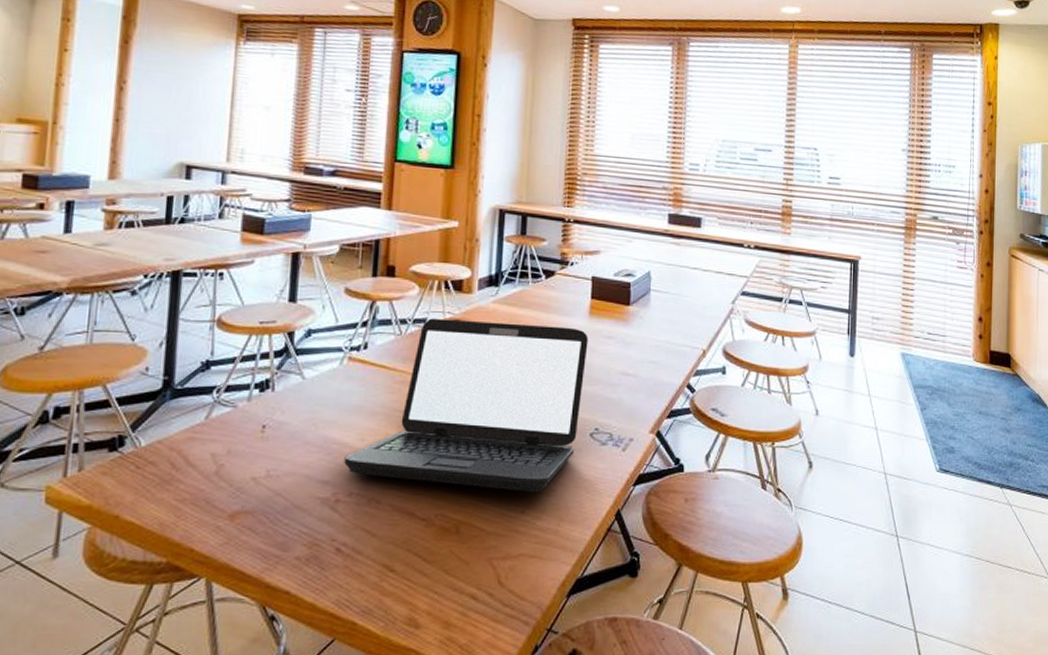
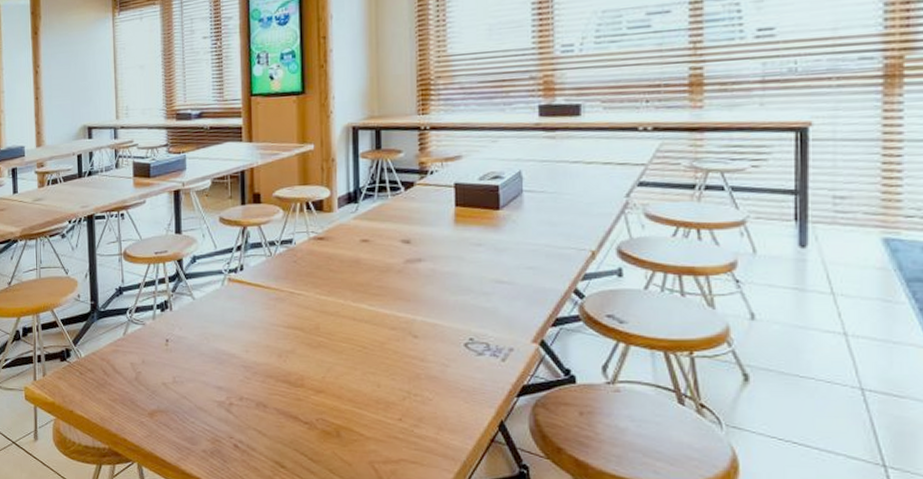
laptop: present [344,318,589,492] -> none [233,237,456,401]

